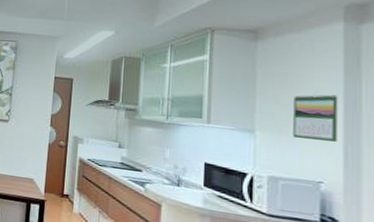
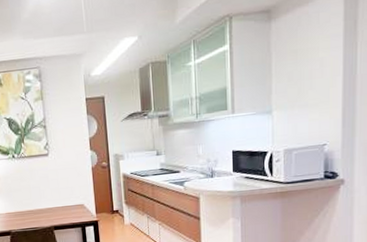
calendar: present [293,94,338,142] -> none [303,62,338,111]

